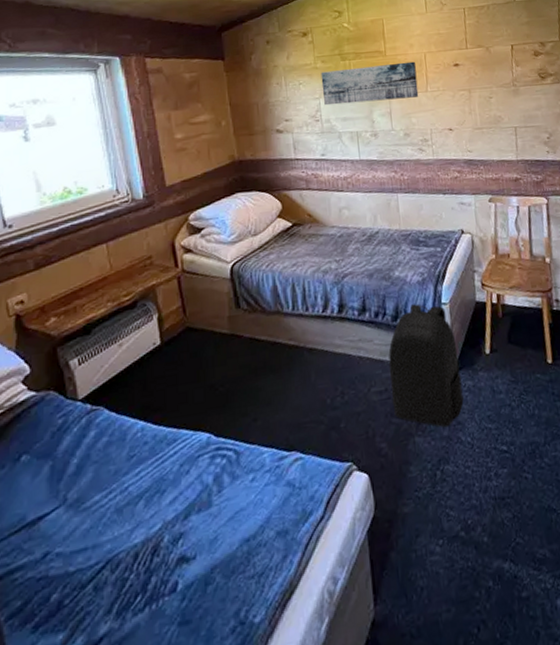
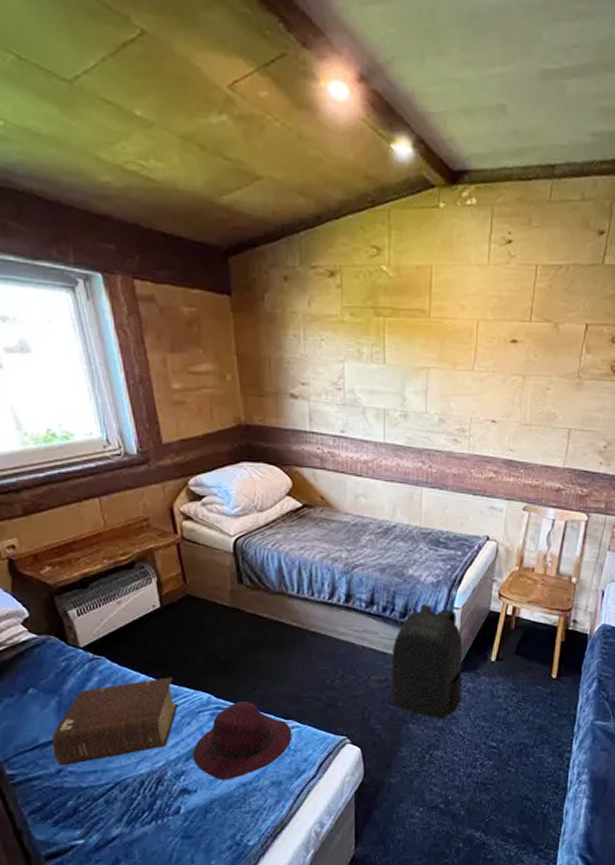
bible: none [41,419,177,548] -> present [51,677,179,766]
hat: none [192,436,296,539] -> present [193,701,292,780]
wall art: present [320,61,419,106] -> none [348,328,464,376]

